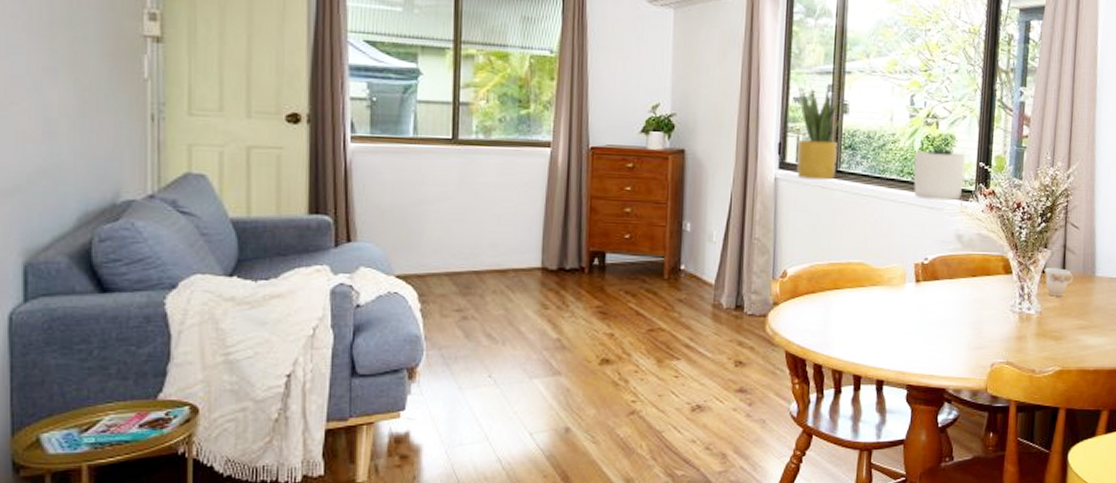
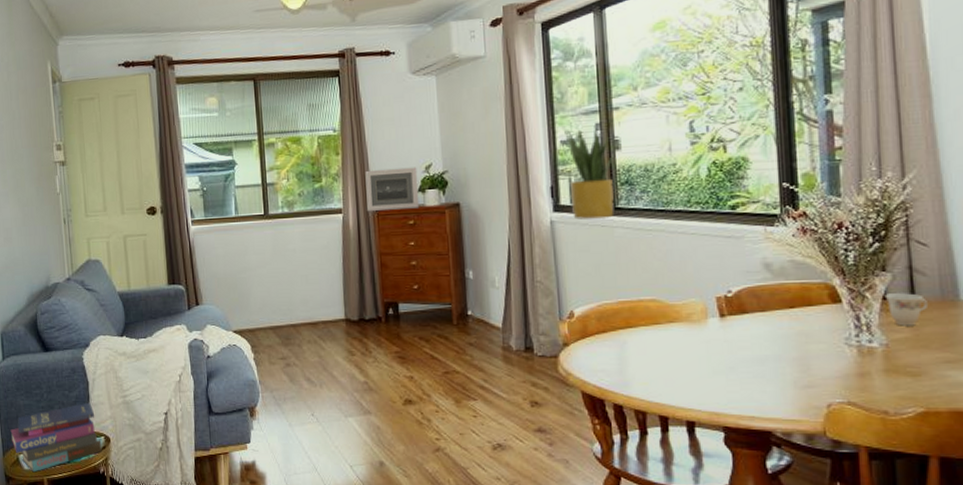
books: none [28,361,184,458] -> present [10,402,102,473]
picture frame: none [581,102,643,151] -> present [365,167,420,212]
planter: present [913,148,965,201] -> none [701,172,765,229]

